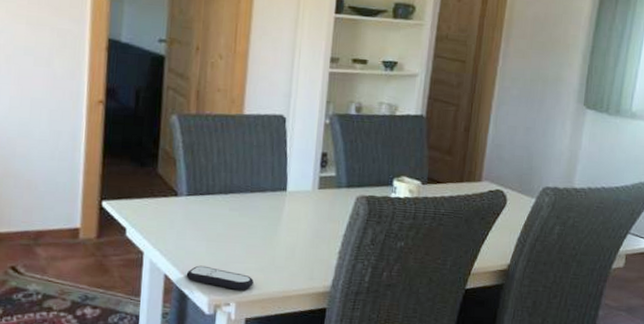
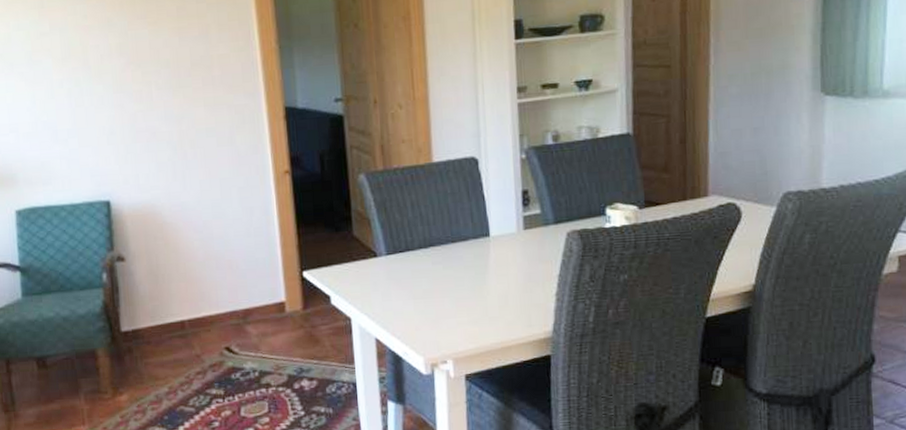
remote control: present [186,265,254,290] -> none [397,325,469,346]

